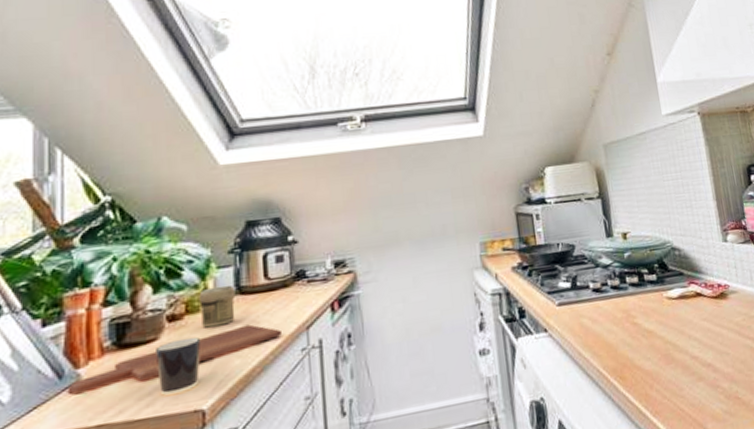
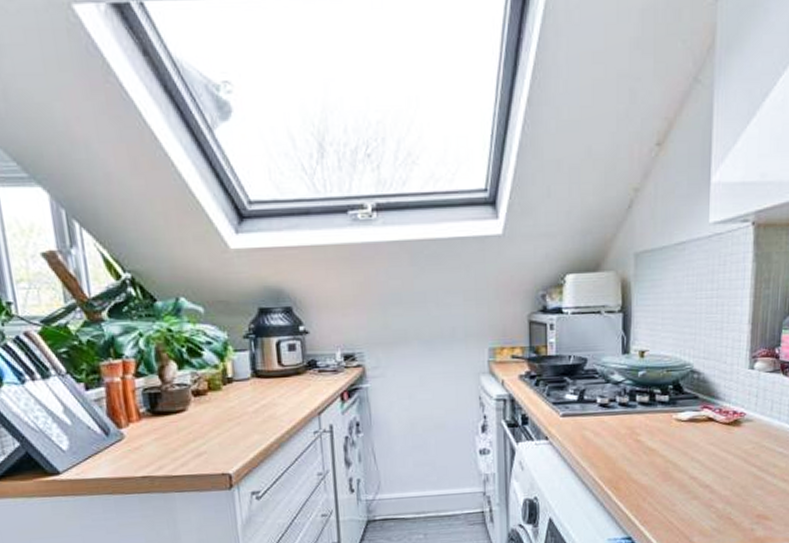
cutting board: present [69,324,282,396] -> none [115,405,296,450]
mug: present [156,336,201,396] -> none [185,411,225,459]
jar: present [199,285,236,328] -> none [219,367,253,405]

